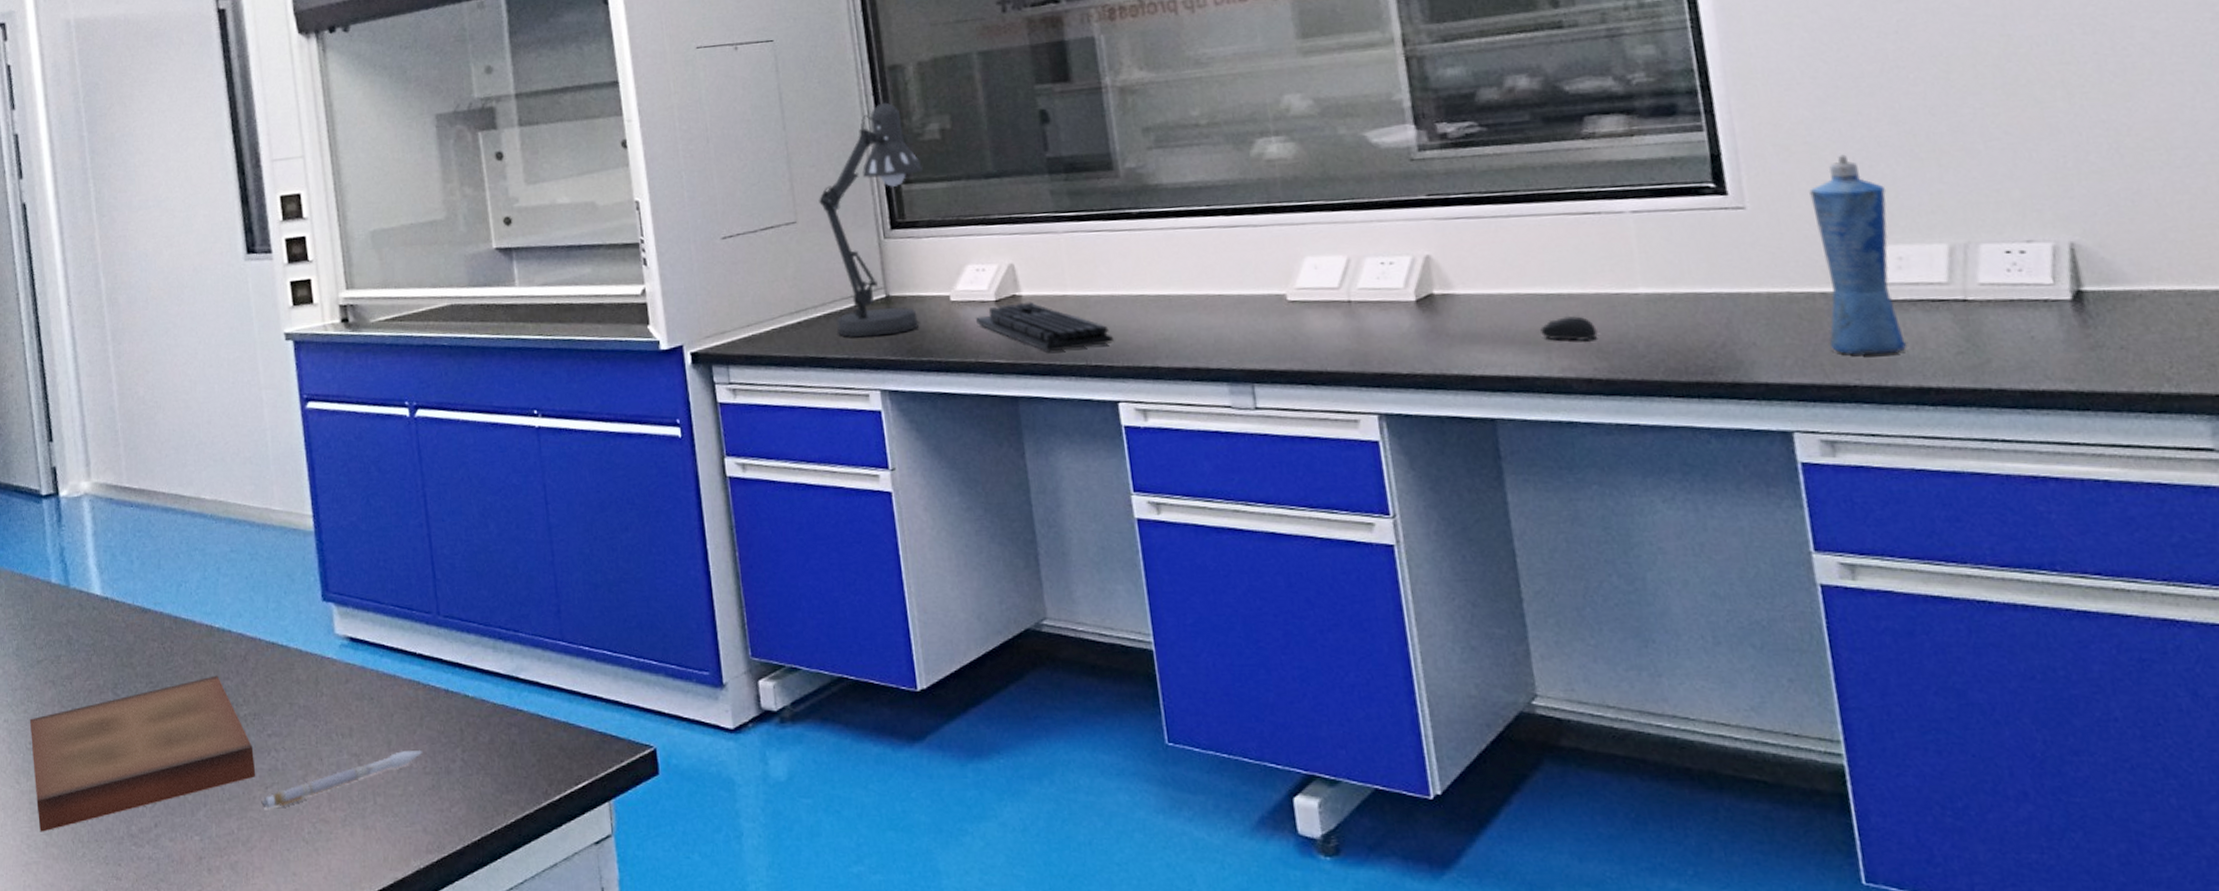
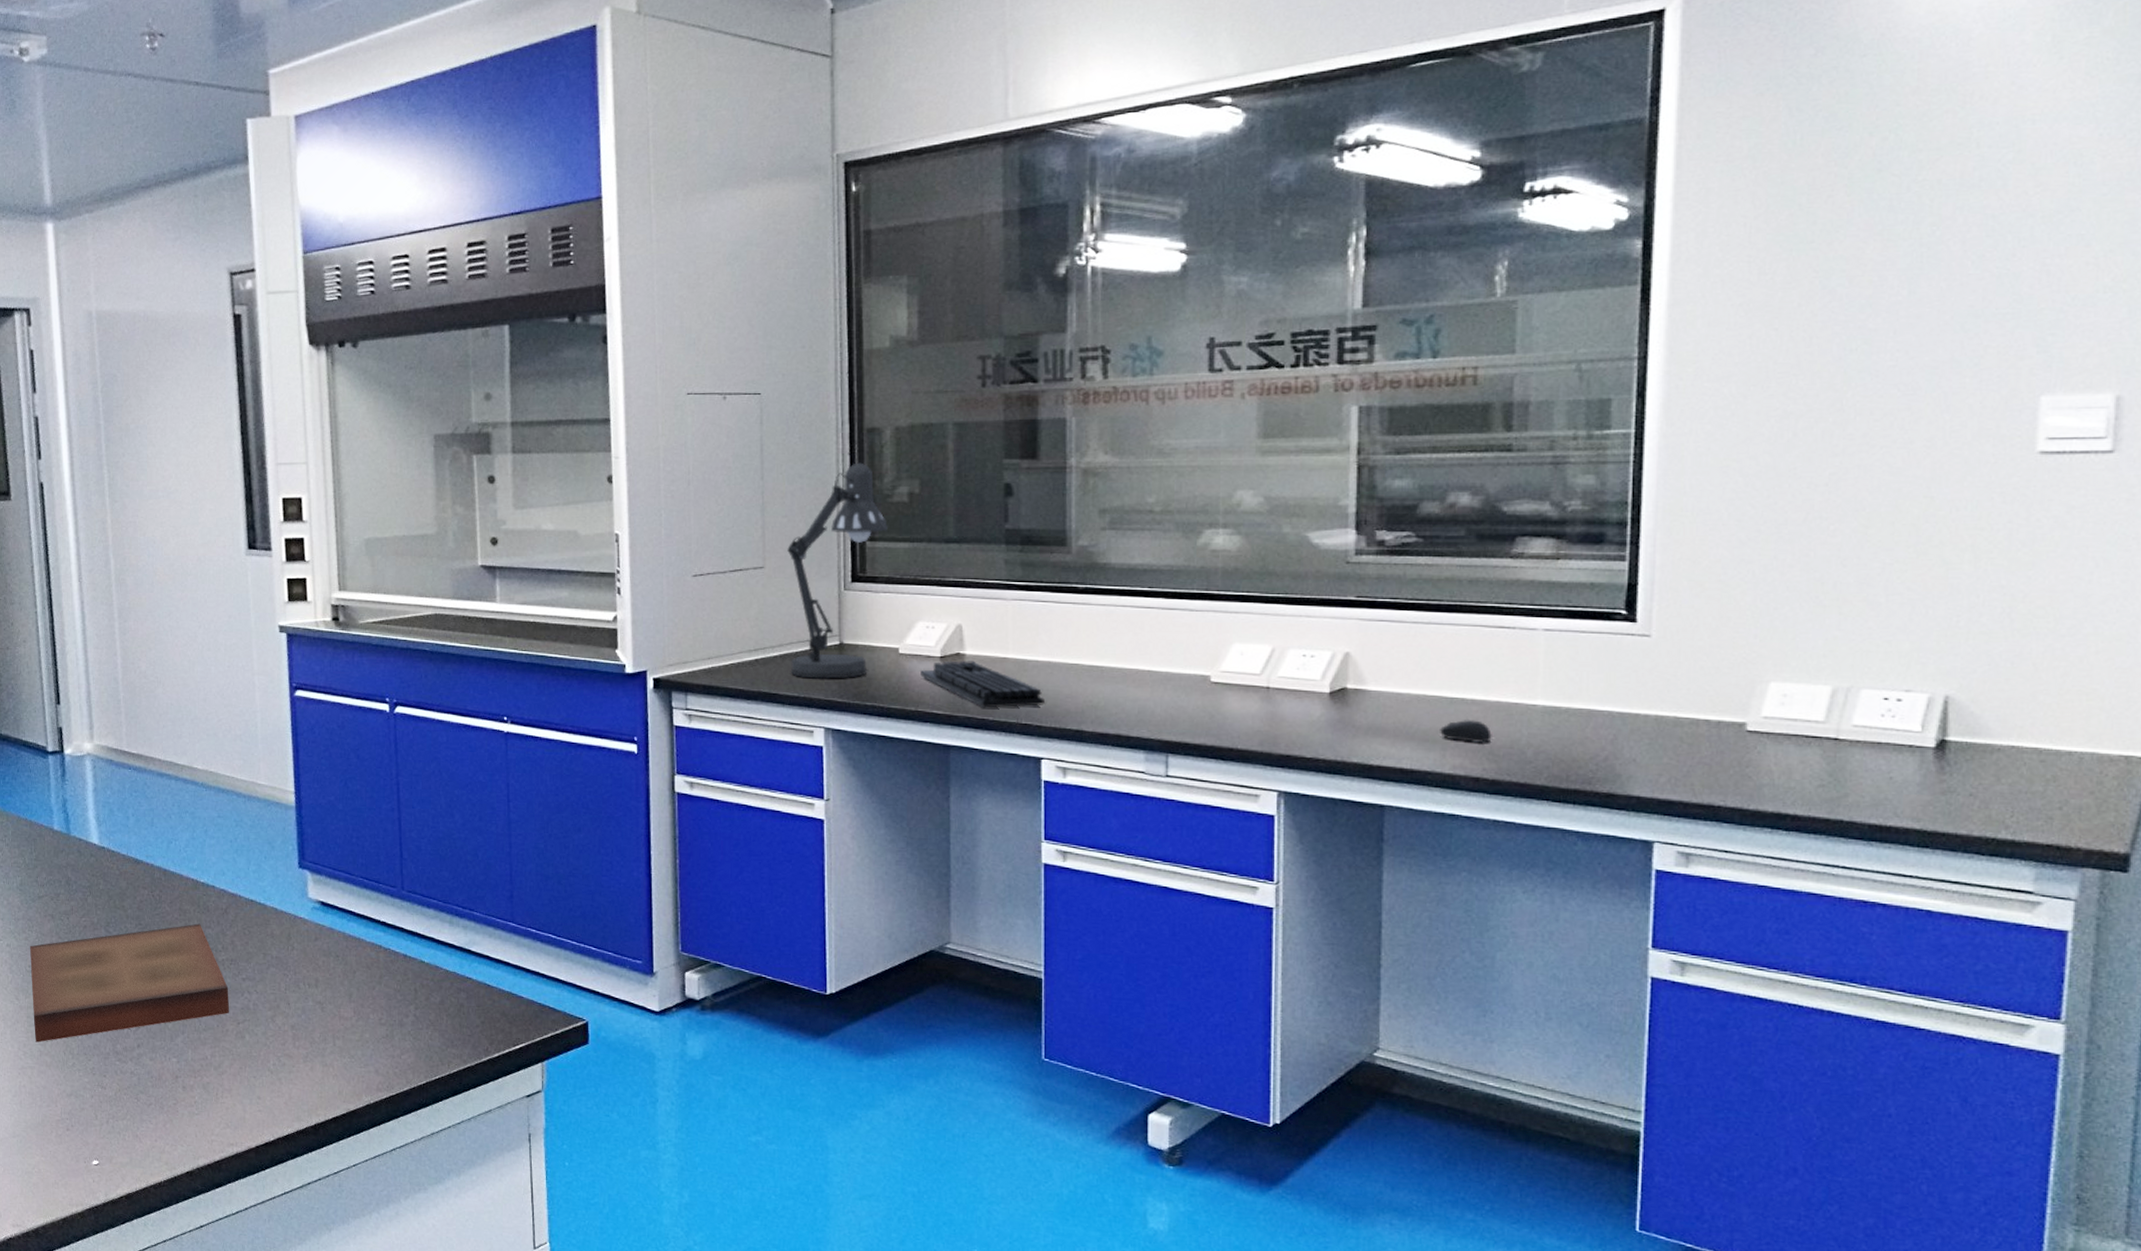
toy rocket: present [261,749,423,809] -> none [233,1003,380,1041]
squeeze bottle: present [1809,154,1906,355] -> none [1703,595,1786,781]

